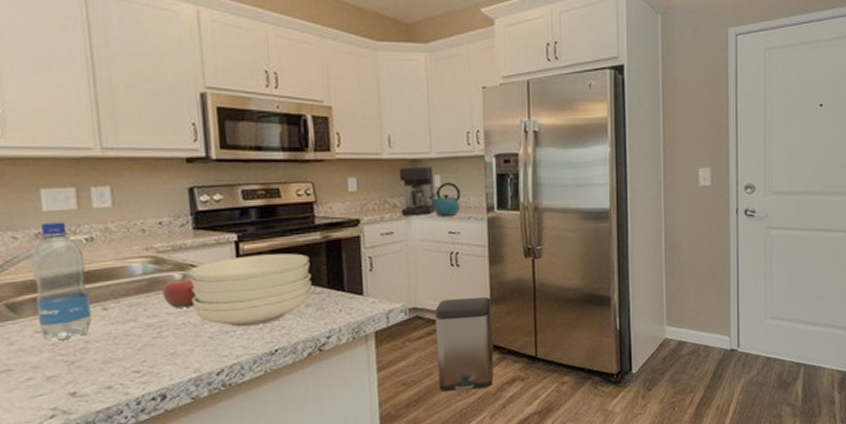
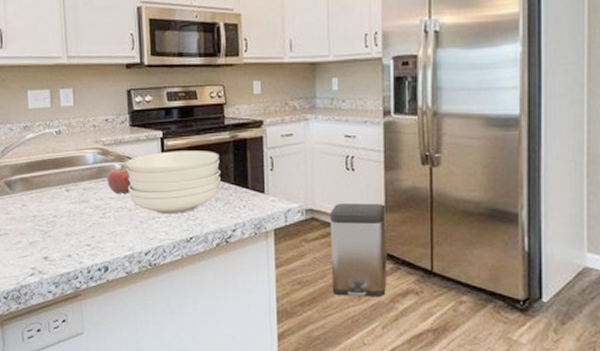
bottle: present [30,222,92,341] -> none [20,117,59,214]
coffee maker: present [399,166,435,216] -> none [299,69,332,119]
kettle: present [428,182,461,216] -> none [326,85,357,120]

